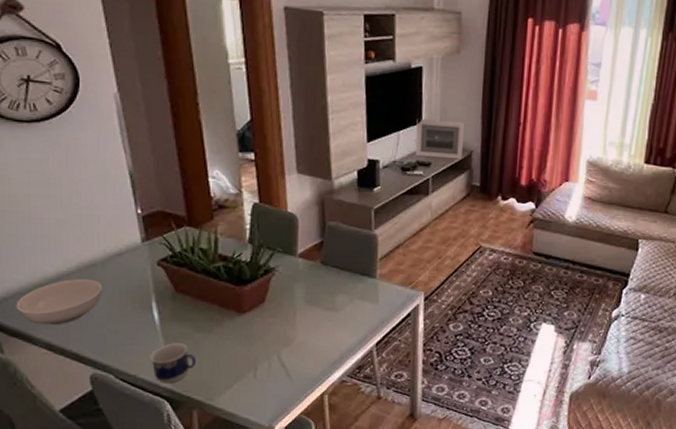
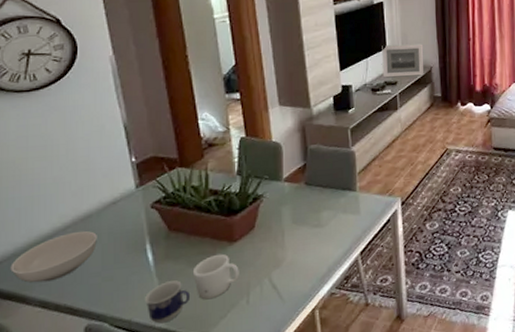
mug: none [199,323,247,367] -> present [192,253,239,300]

